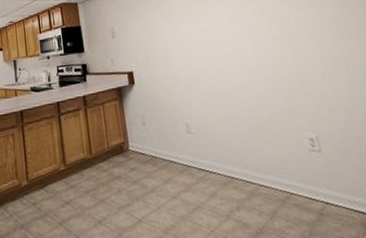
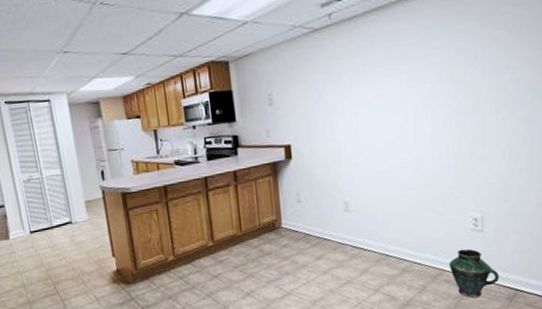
vase: none [294,170,348,225] -> present [449,249,499,298]

